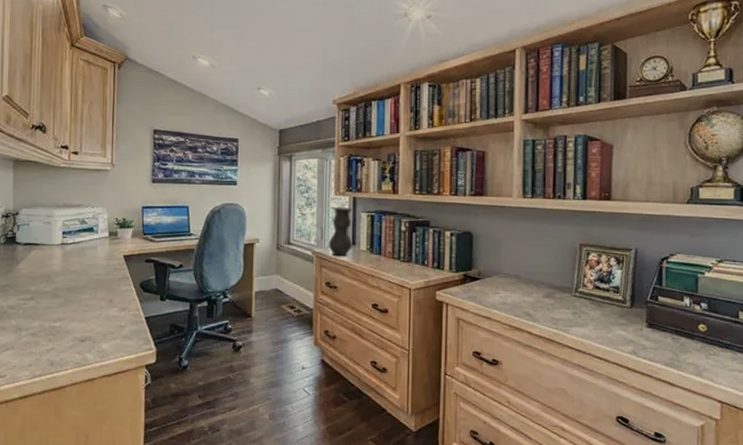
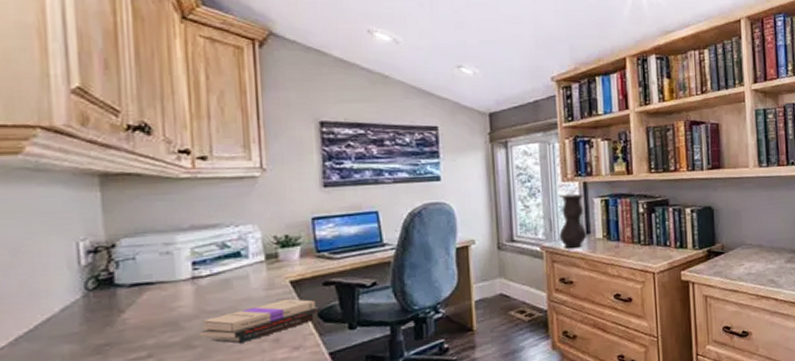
books: none [63,269,142,299] -> present [199,299,321,343]

